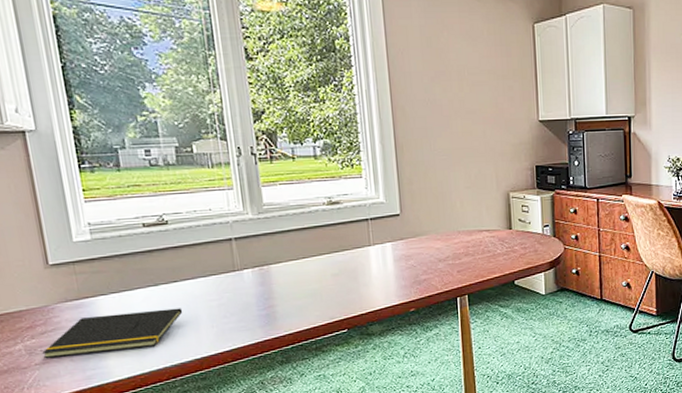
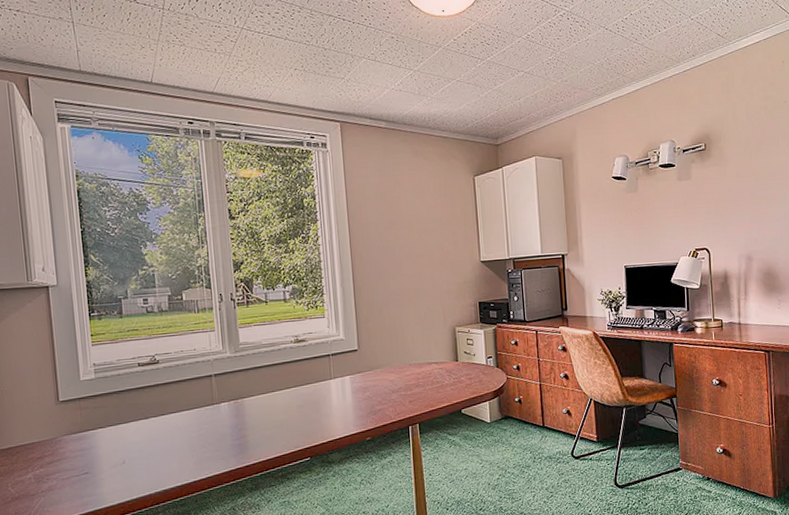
notepad: present [42,308,183,358] -> none [48,439,168,486]

